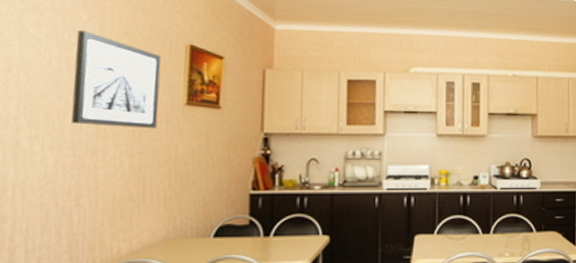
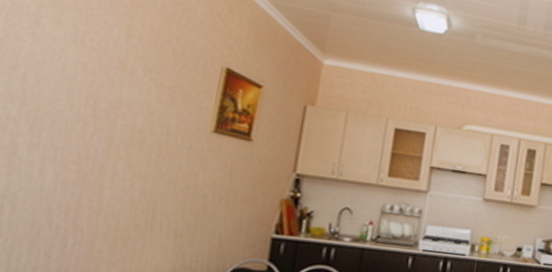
wall art: present [71,31,162,129] -> none [80,35,192,154]

